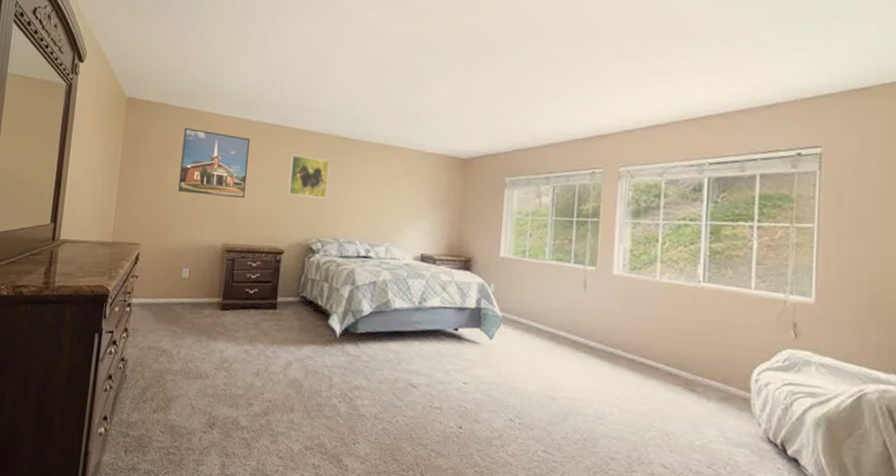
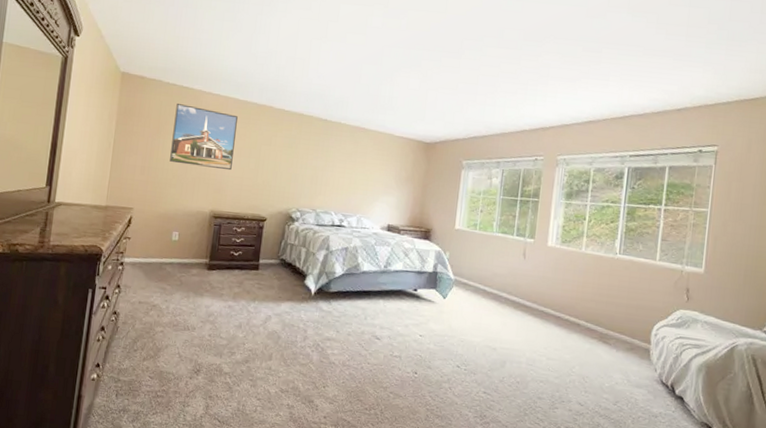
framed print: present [287,155,330,199] -> none [271,132,310,173]

